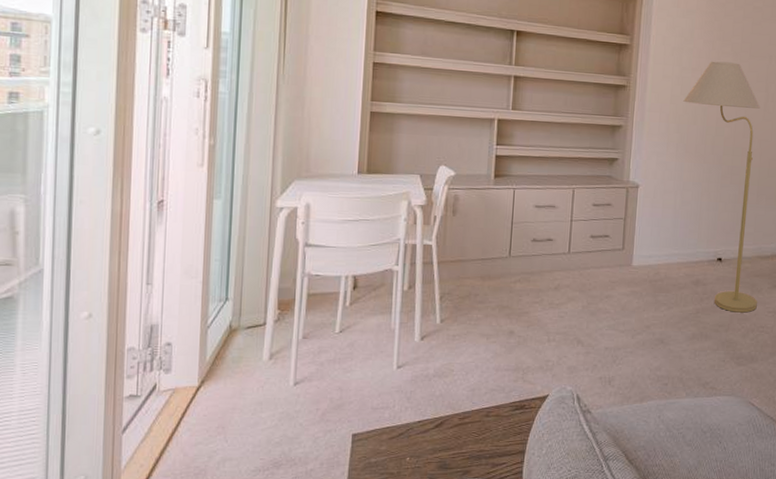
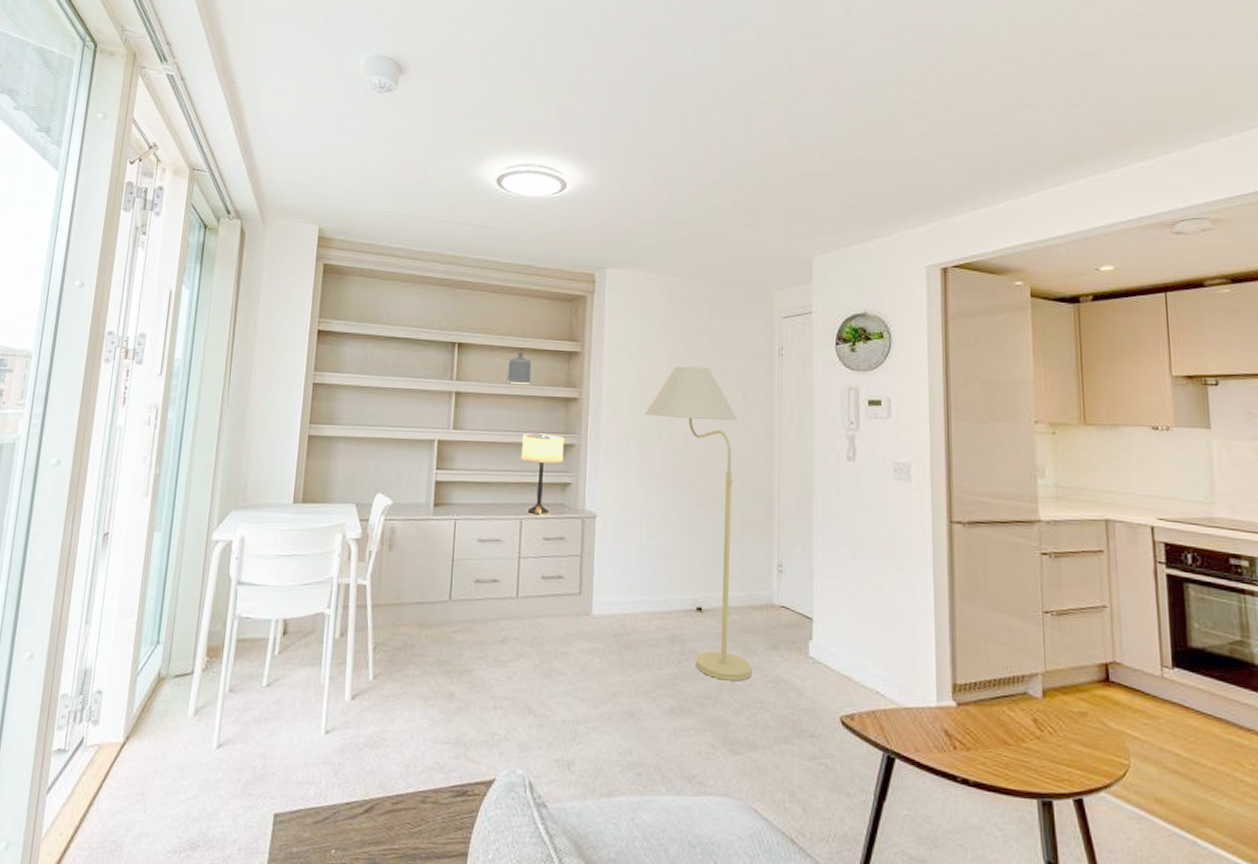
decorative jar: none [563,39,586,70] -> present [508,349,532,383]
table lamp: none [574,115,613,186] -> present [520,434,564,516]

